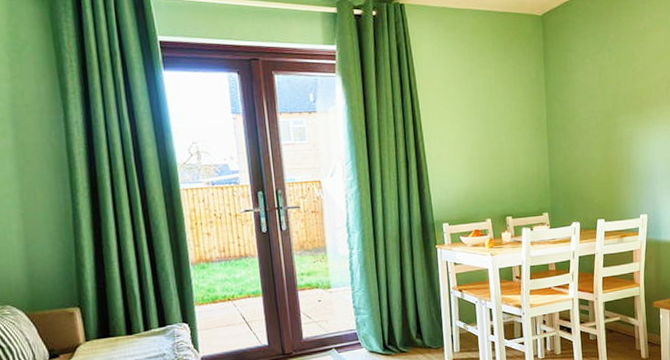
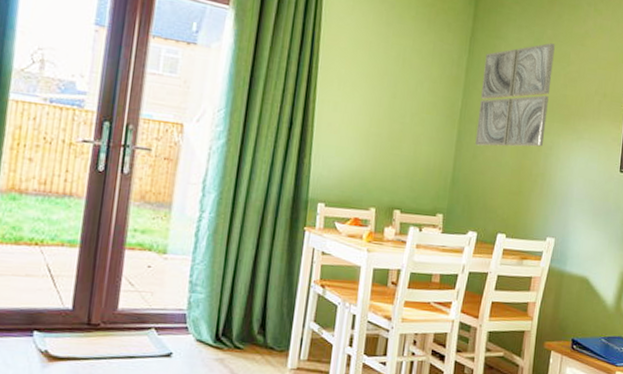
wall art: none [560,45,624,149] -> present [475,43,555,147]

